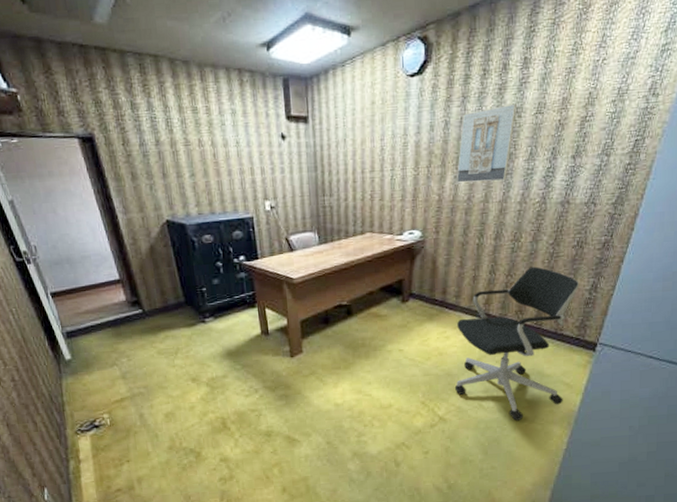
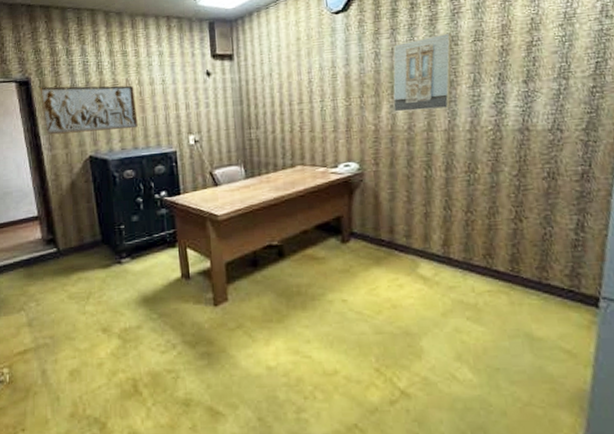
relief sculpture: none [106,144,214,198] -> present [40,85,138,135]
office chair: present [454,266,580,422] -> none [411,201,567,402]

